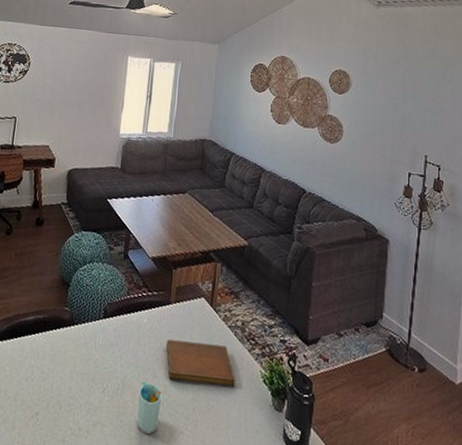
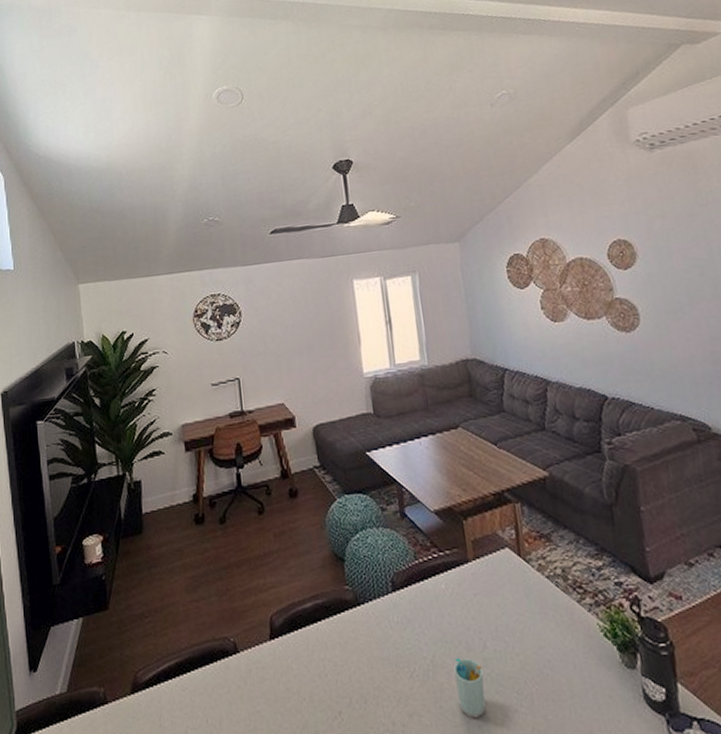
notebook: present [166,339,235,387] -> none [473,600,570,651]

